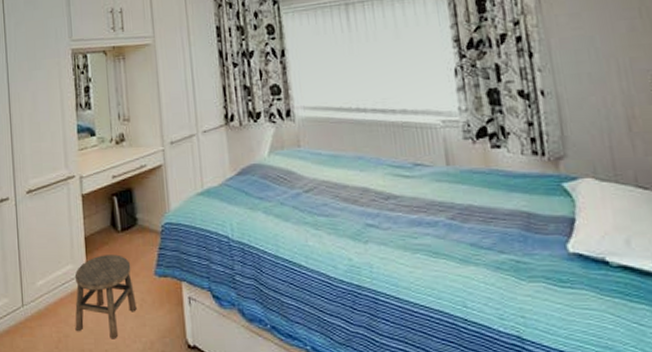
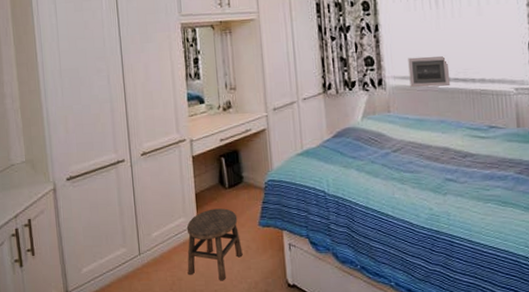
picture frame: none [318,84,368,120] -> present [408,56,451,88]

